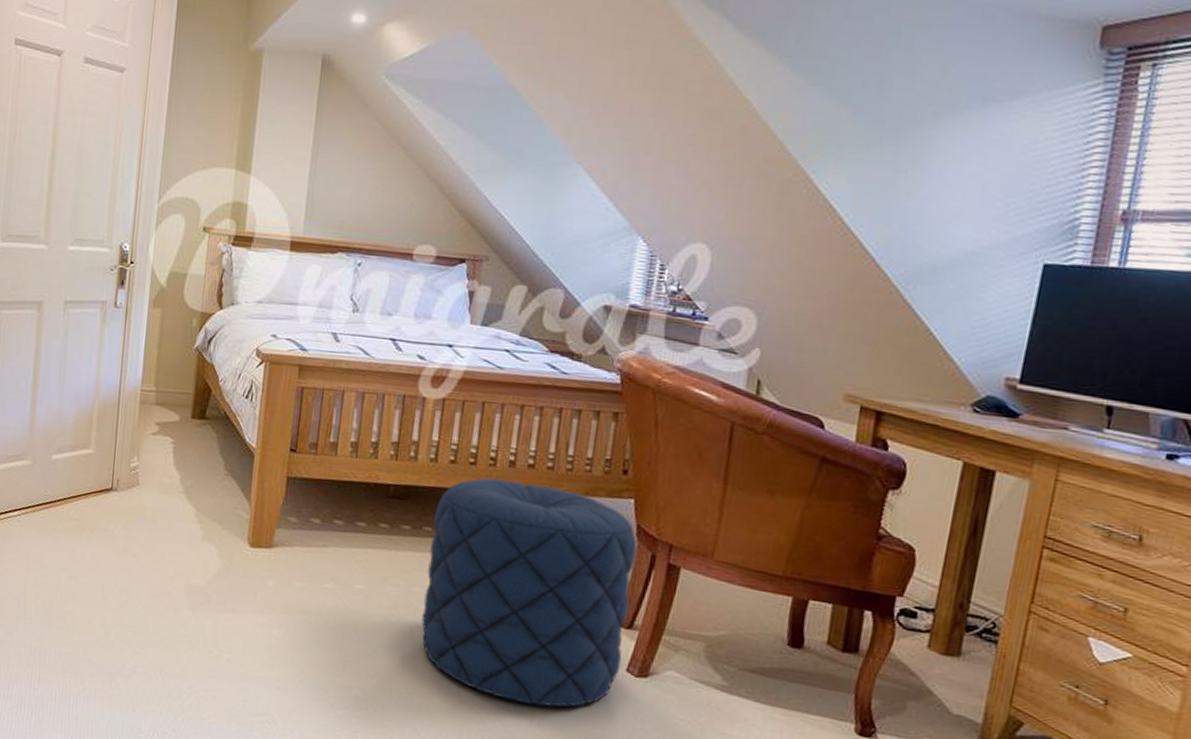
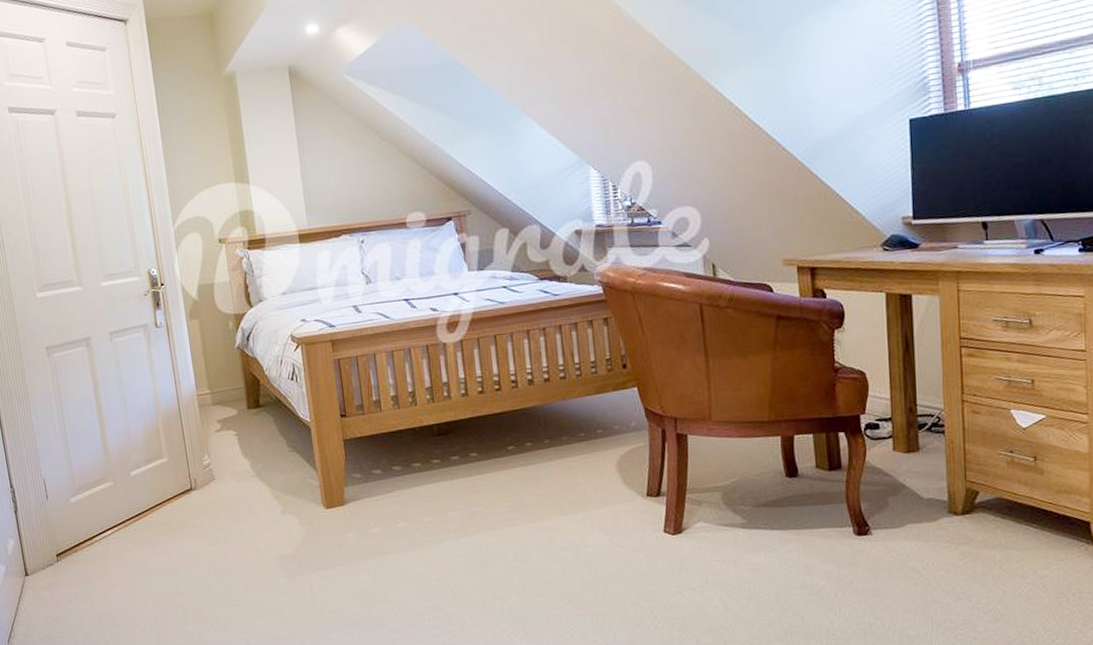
pouf: present [421,478,637,707] -> none [476,393,659,583]

